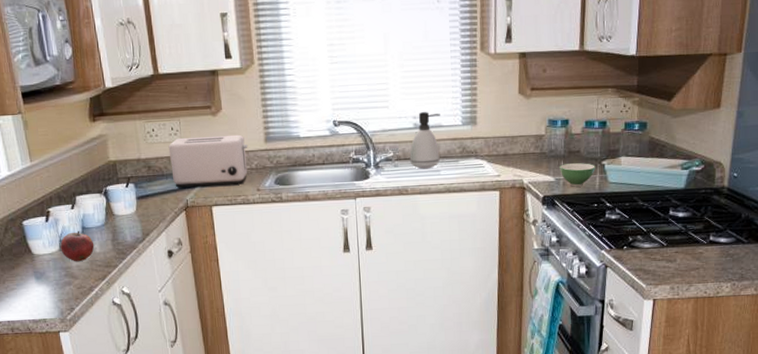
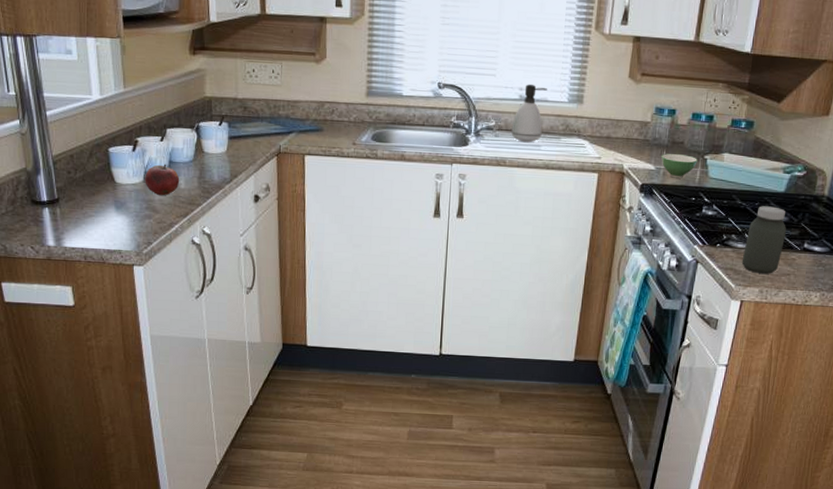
toaster: present [168,134,248,188] -> none [267,81,349,136]
jar: none [650,203,691,271] -> present [741,206,787,274]

